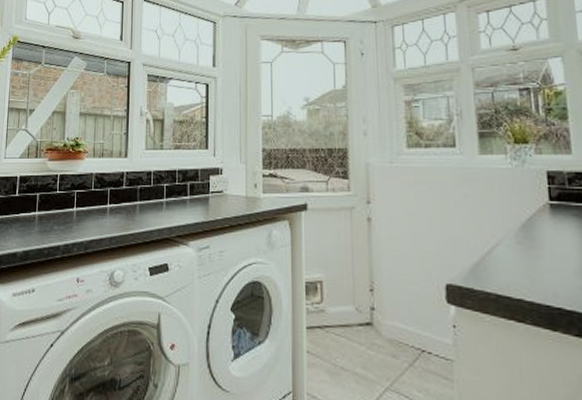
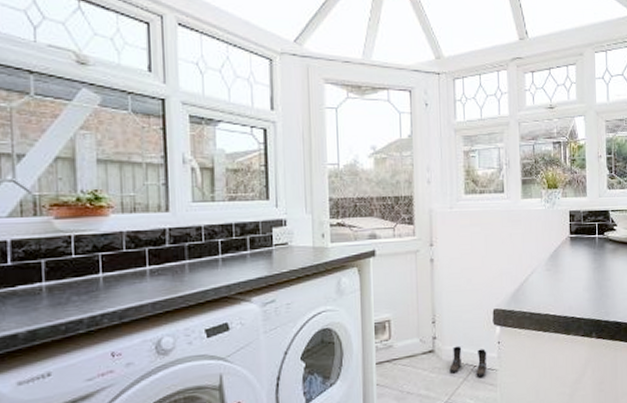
boots: none [391,322,439,365] -> present [449,346,487,376]

